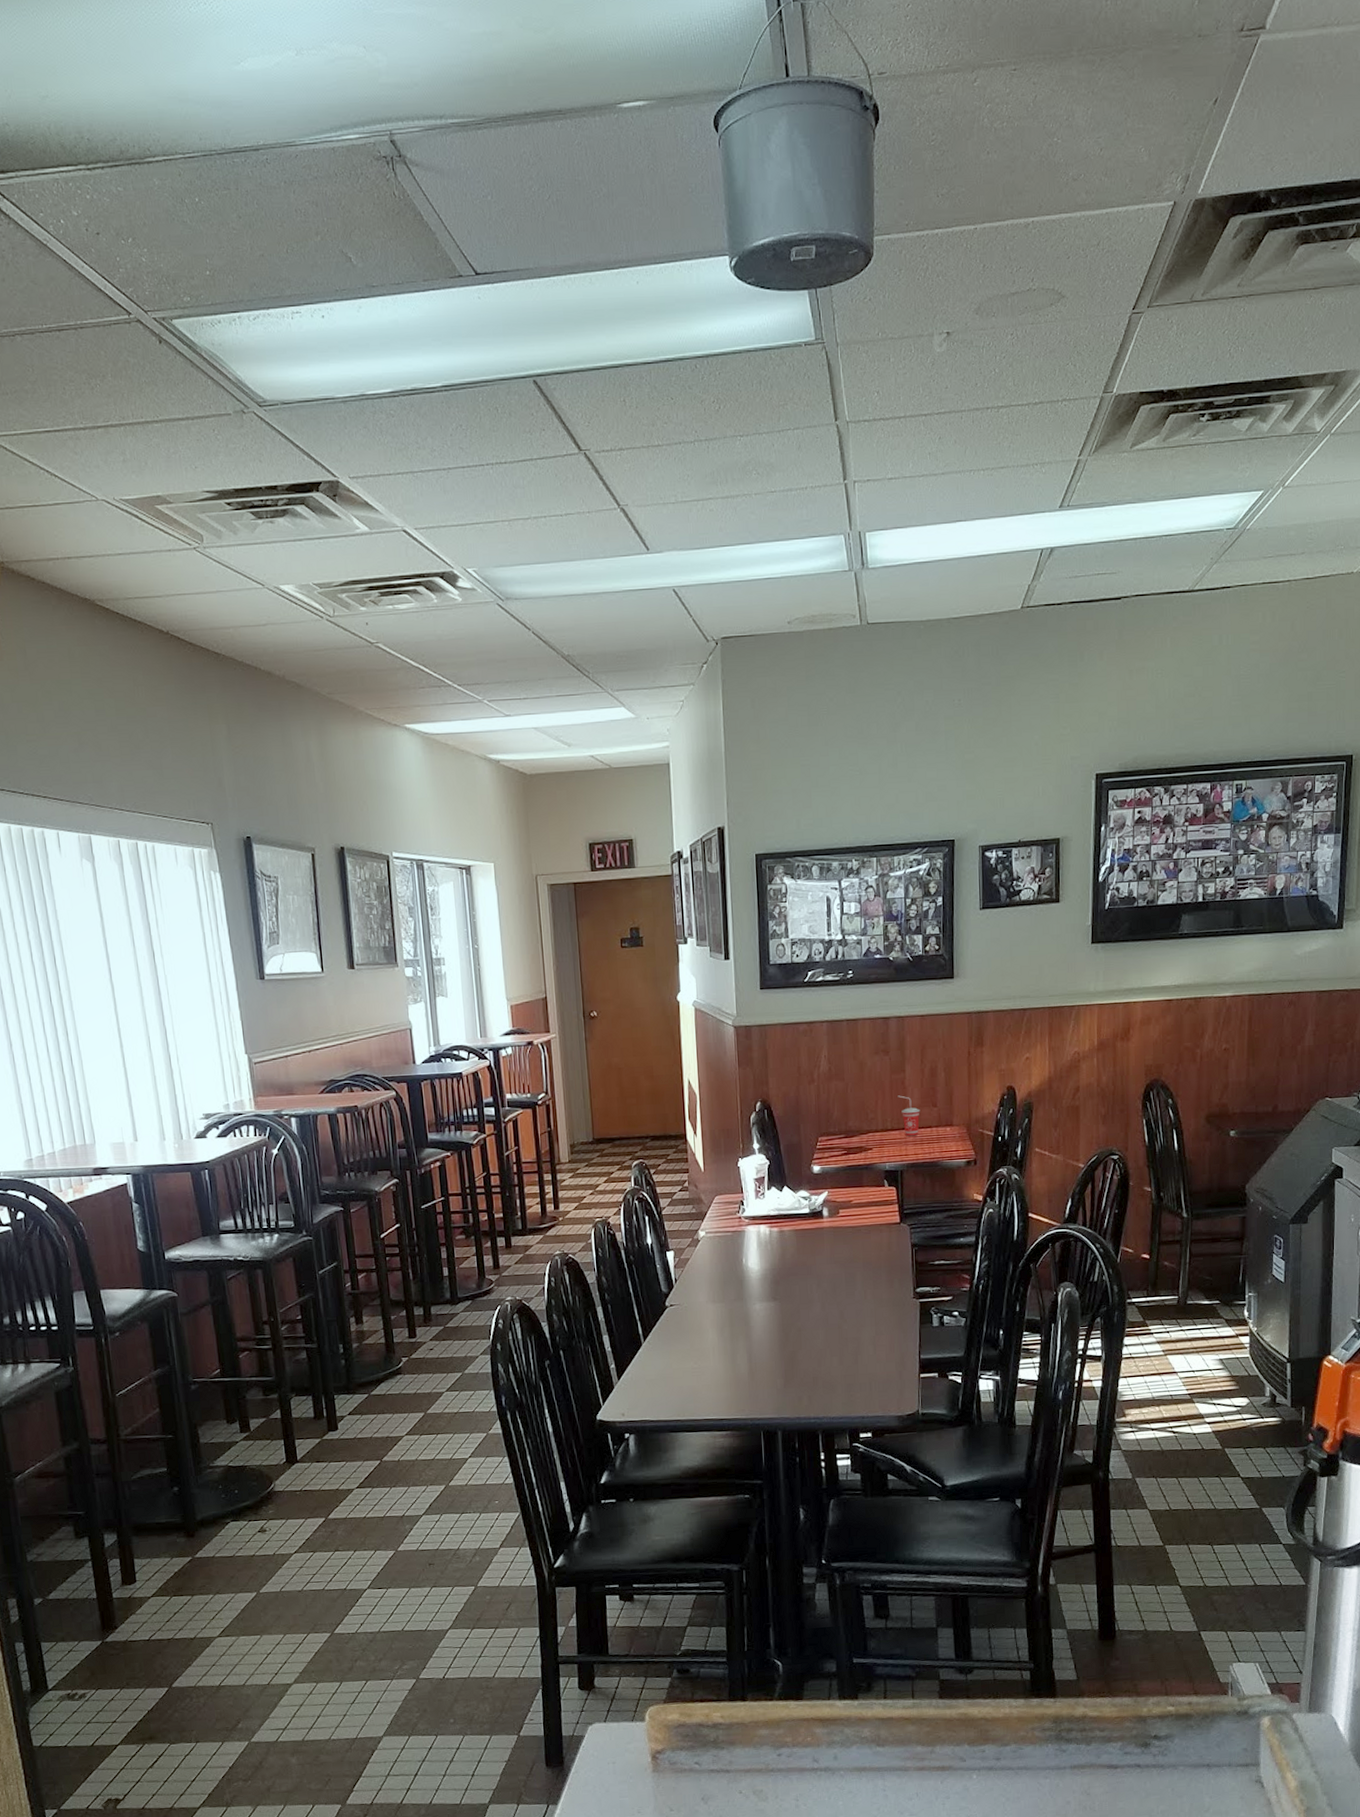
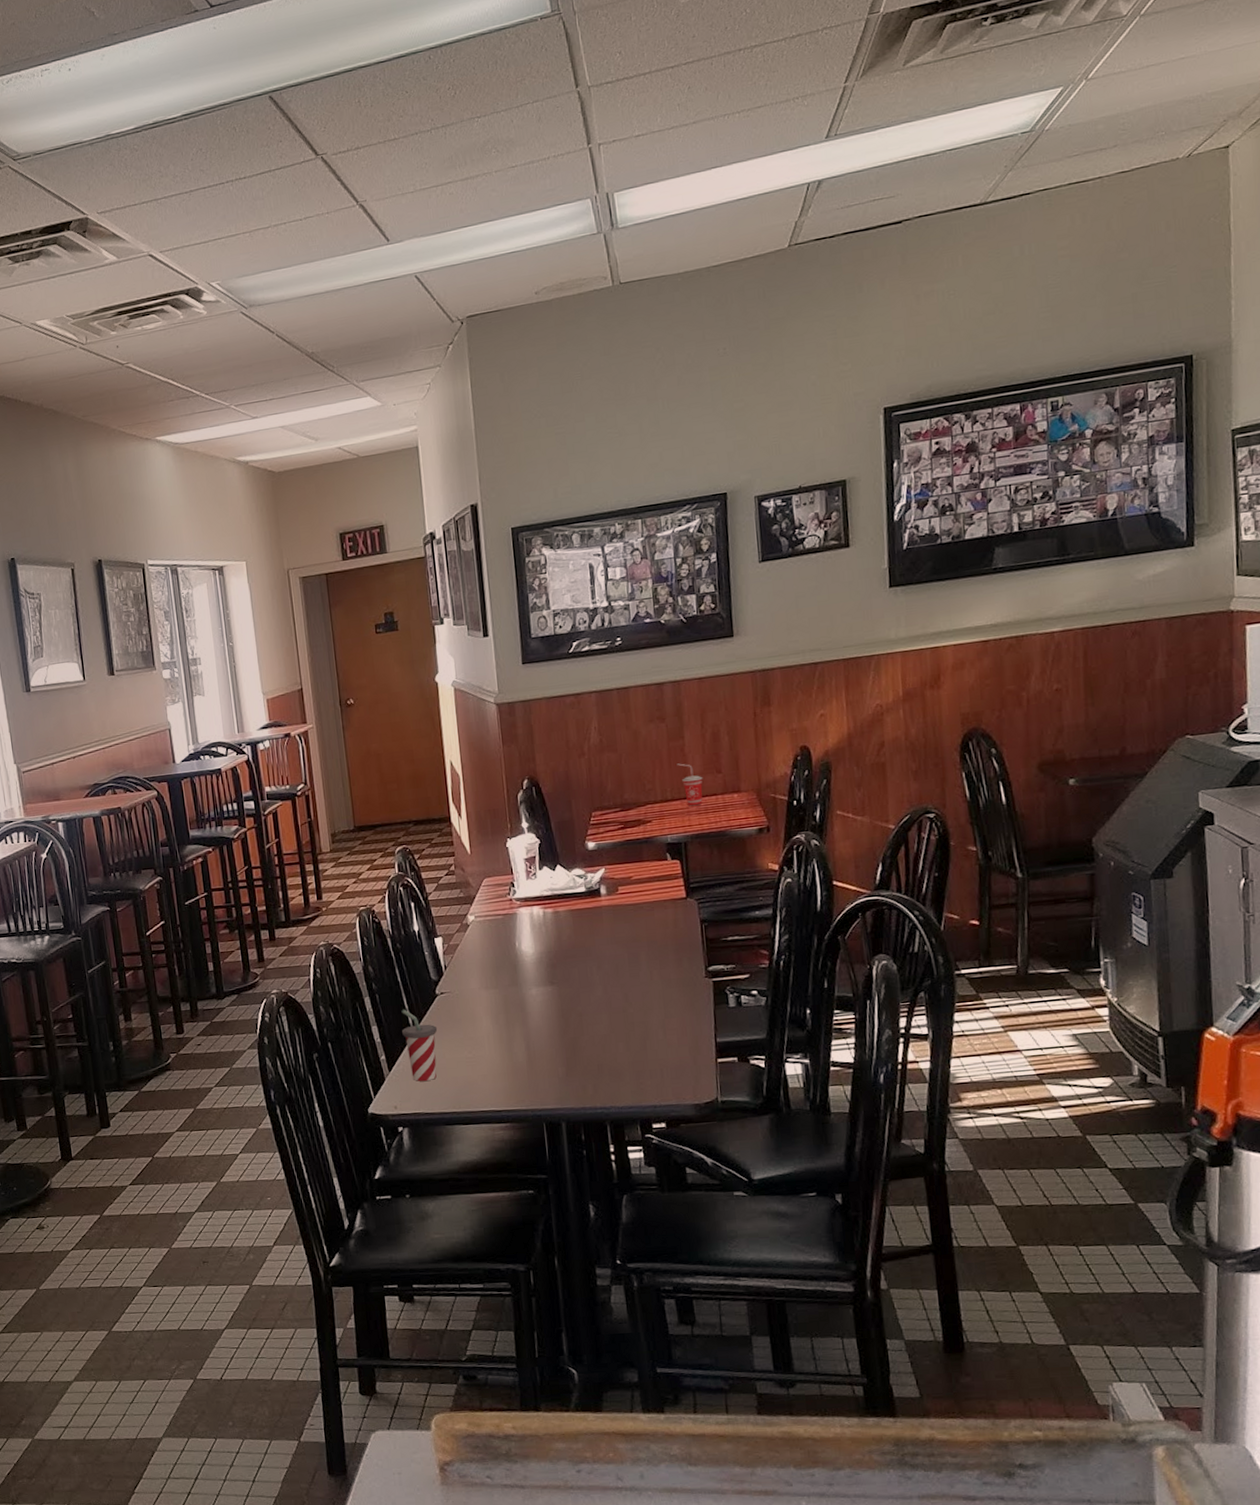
beverage cup: none [632,1320,666,1391] -> present [401,1009,438,1082]

